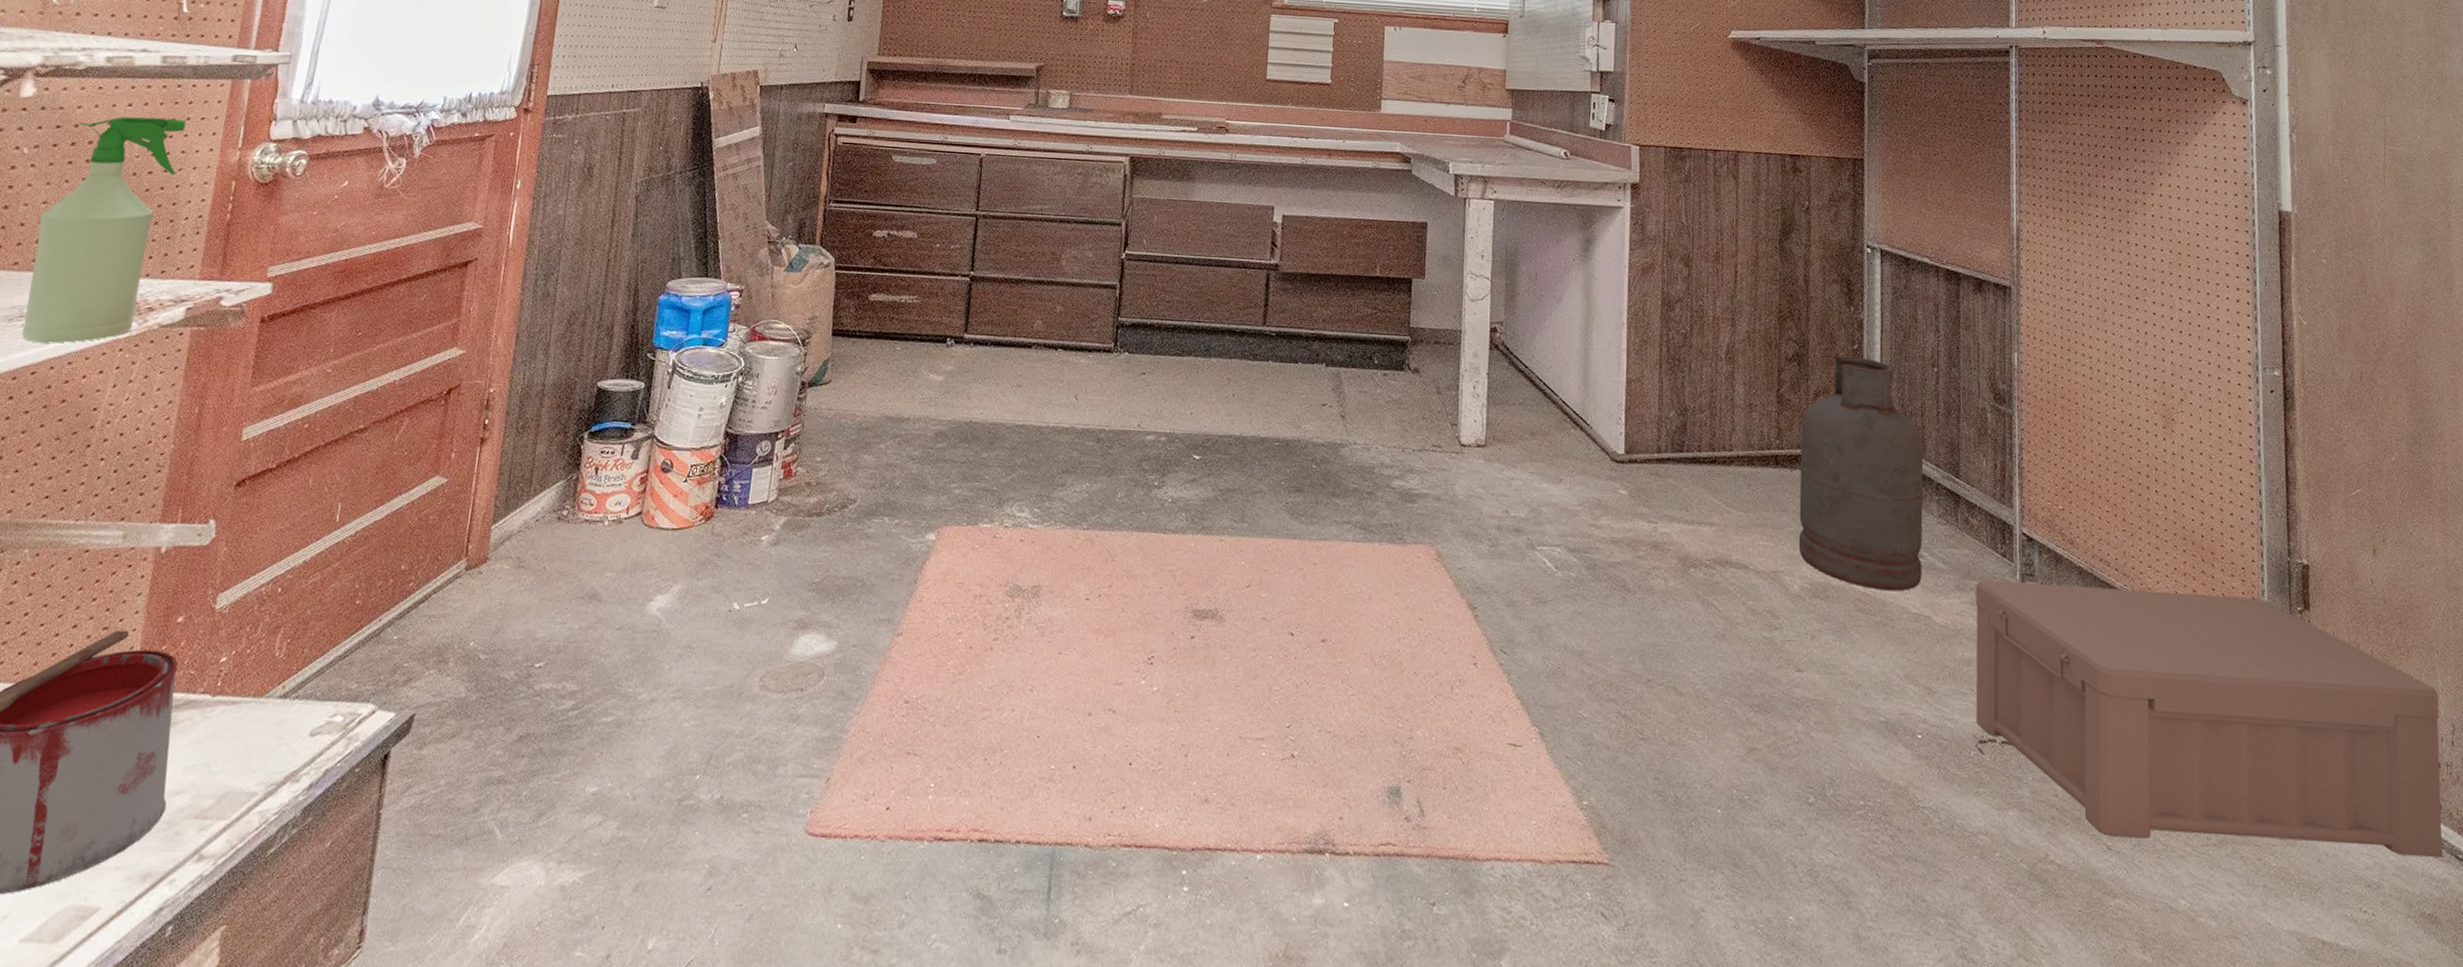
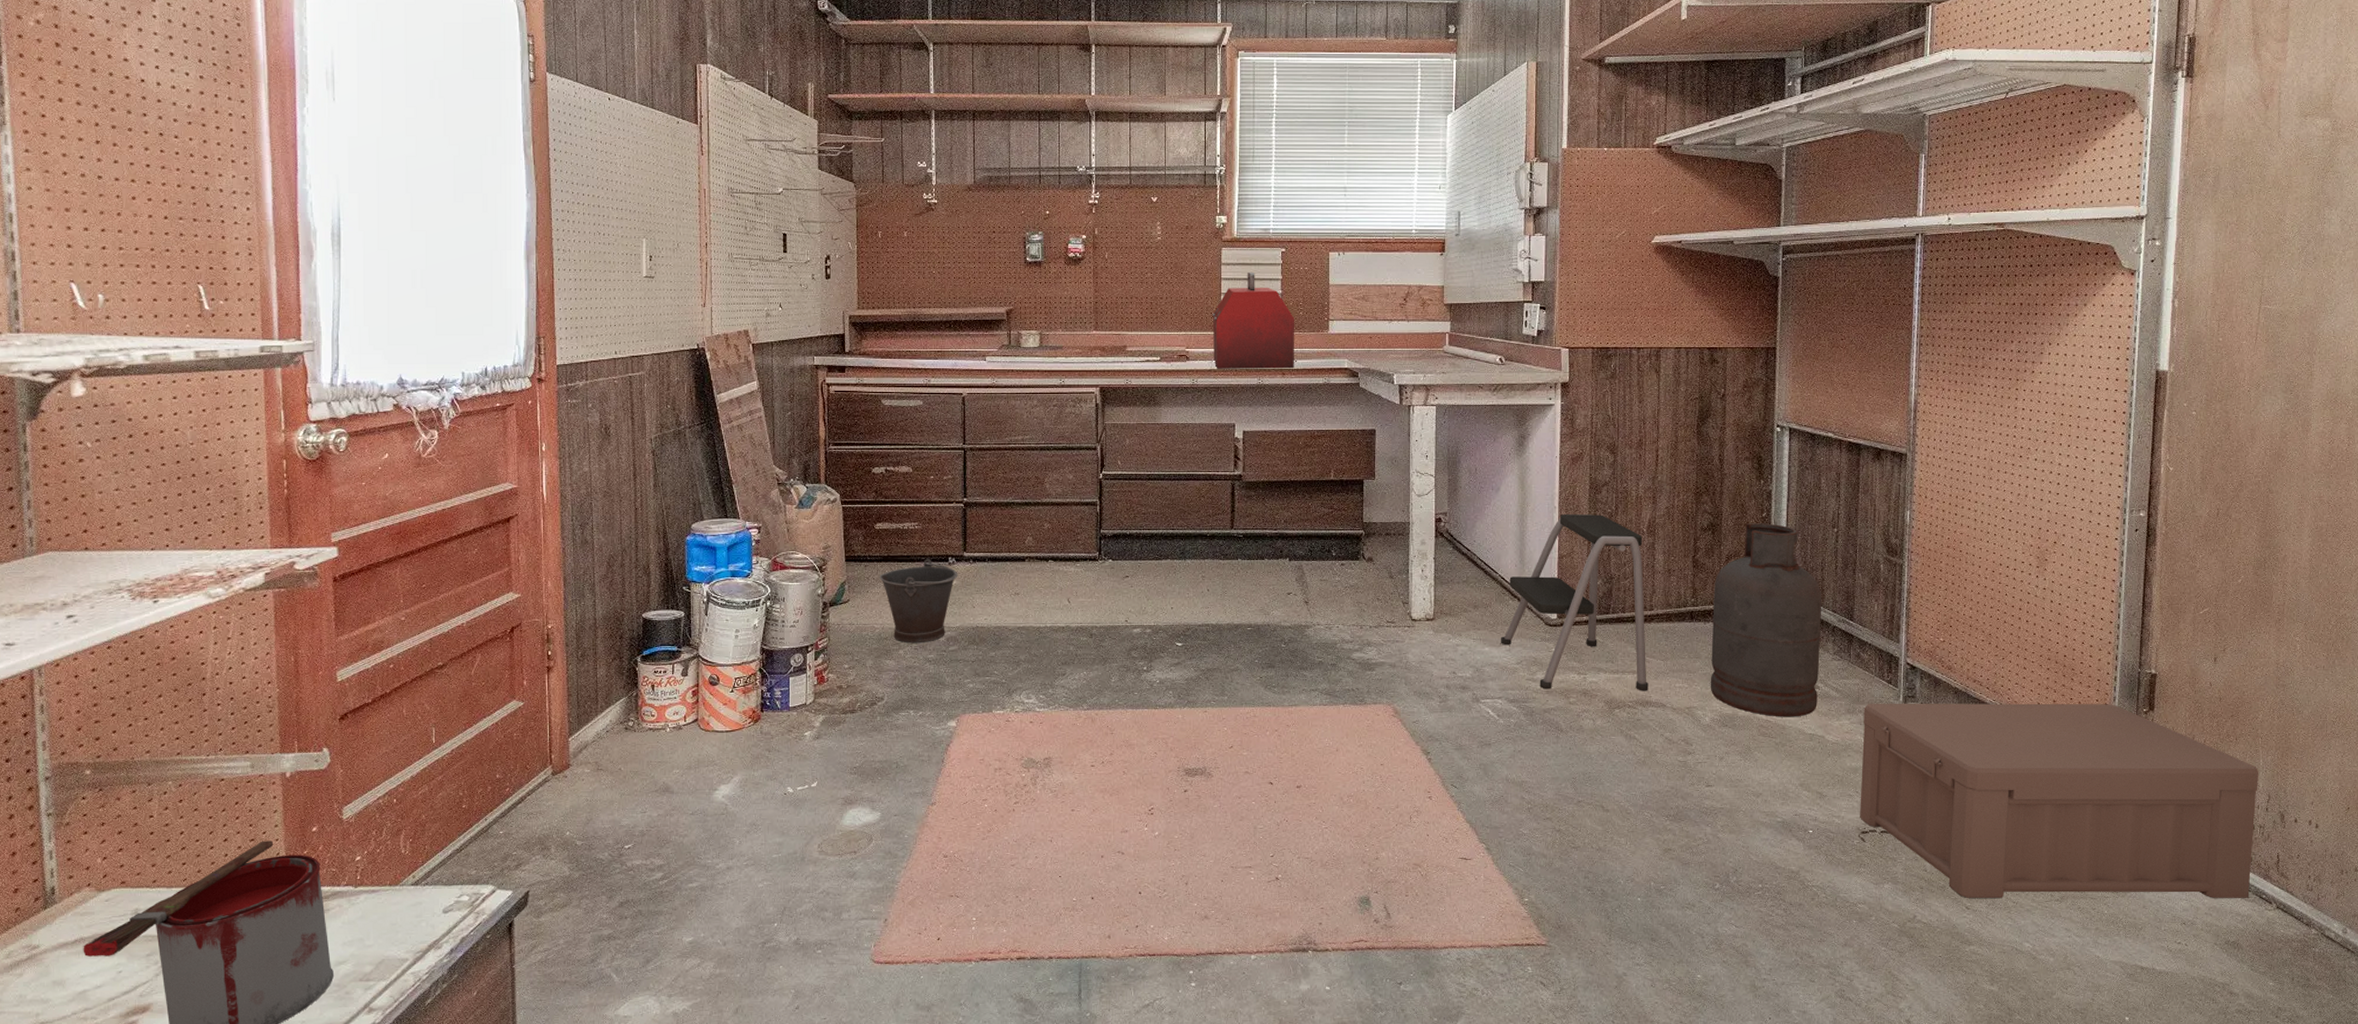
spray bottle: present [21,116,187,343] -> none [115,407,230,611]
bucket: none [867,338,956,437] -> present [879,559,958,644]
toolbox: none [1255,41,1344,150] -> present [1212,271,1294,370]
step stool: none [1561,331,1728,548] -> present [1501,513,1648,691]

